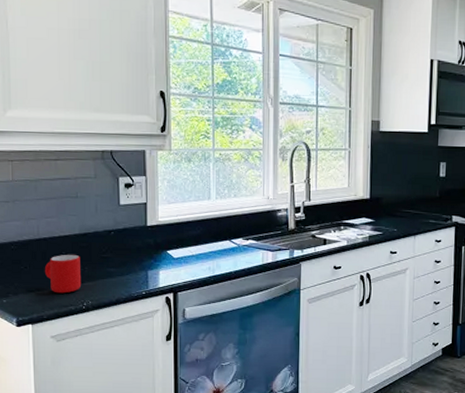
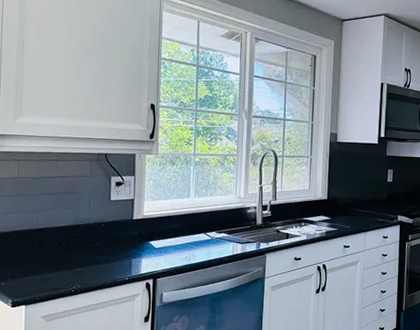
mug: present [44,254,82,294] -> none [40,243,73,278]

